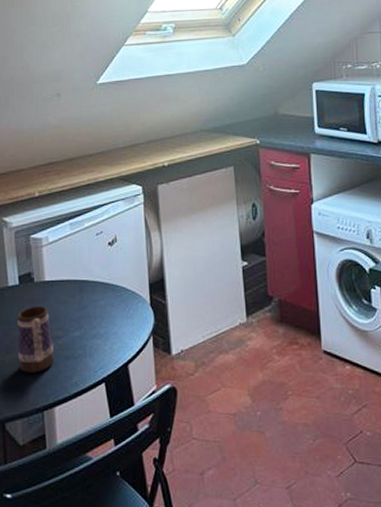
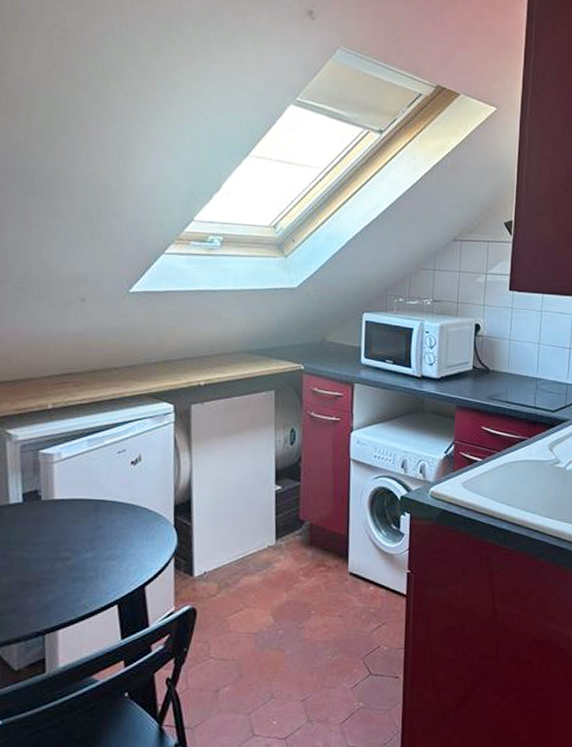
mug: present [17,305,55,373] -> none [17,525,61,596]

